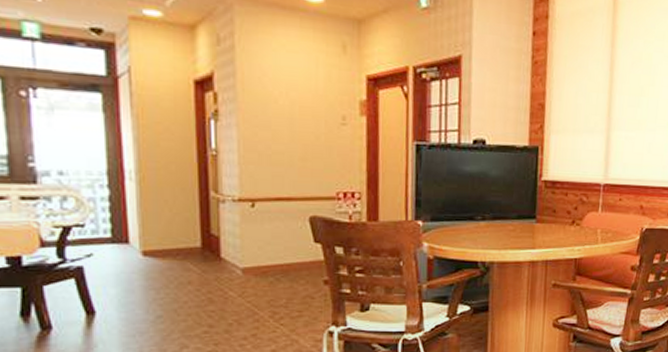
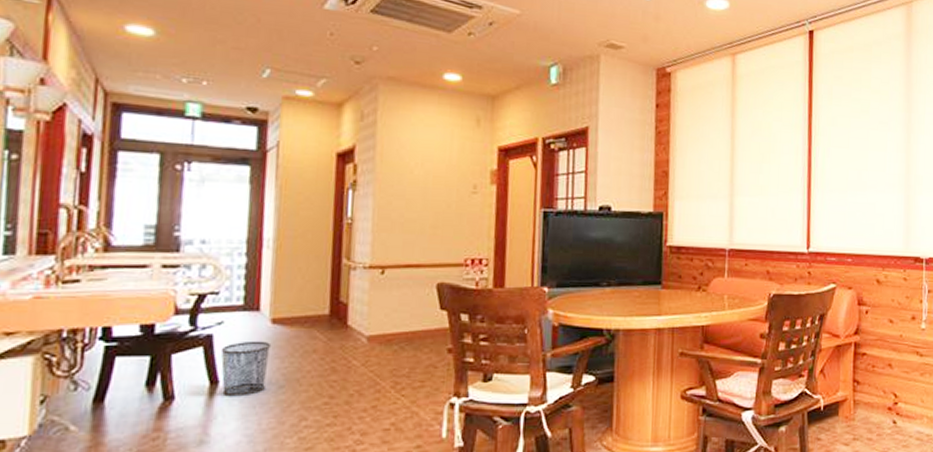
waste bin: none [93,272,145,326] -> present [220,340,272,397]

